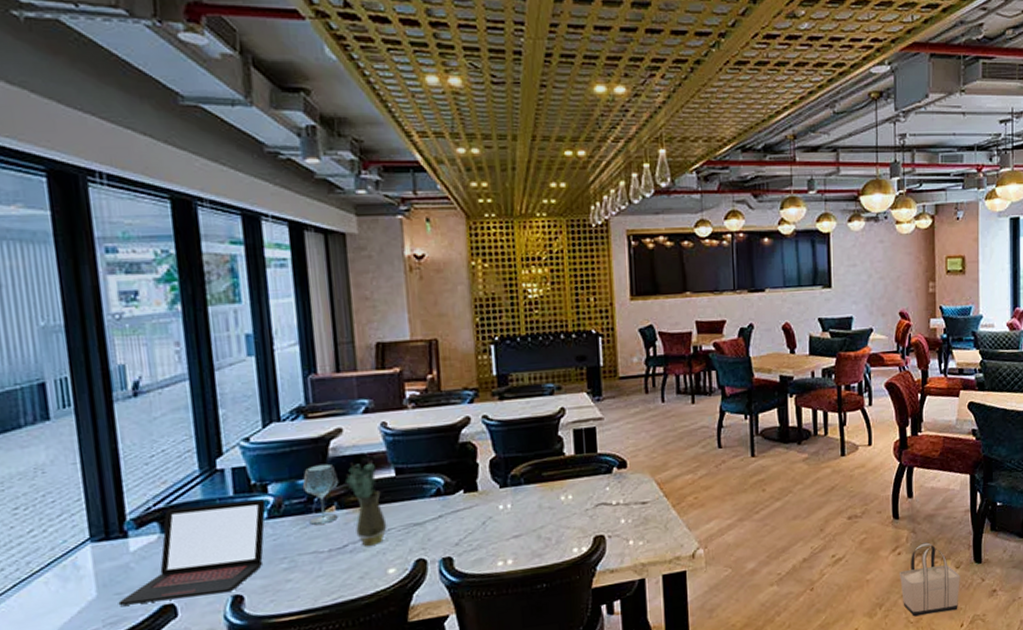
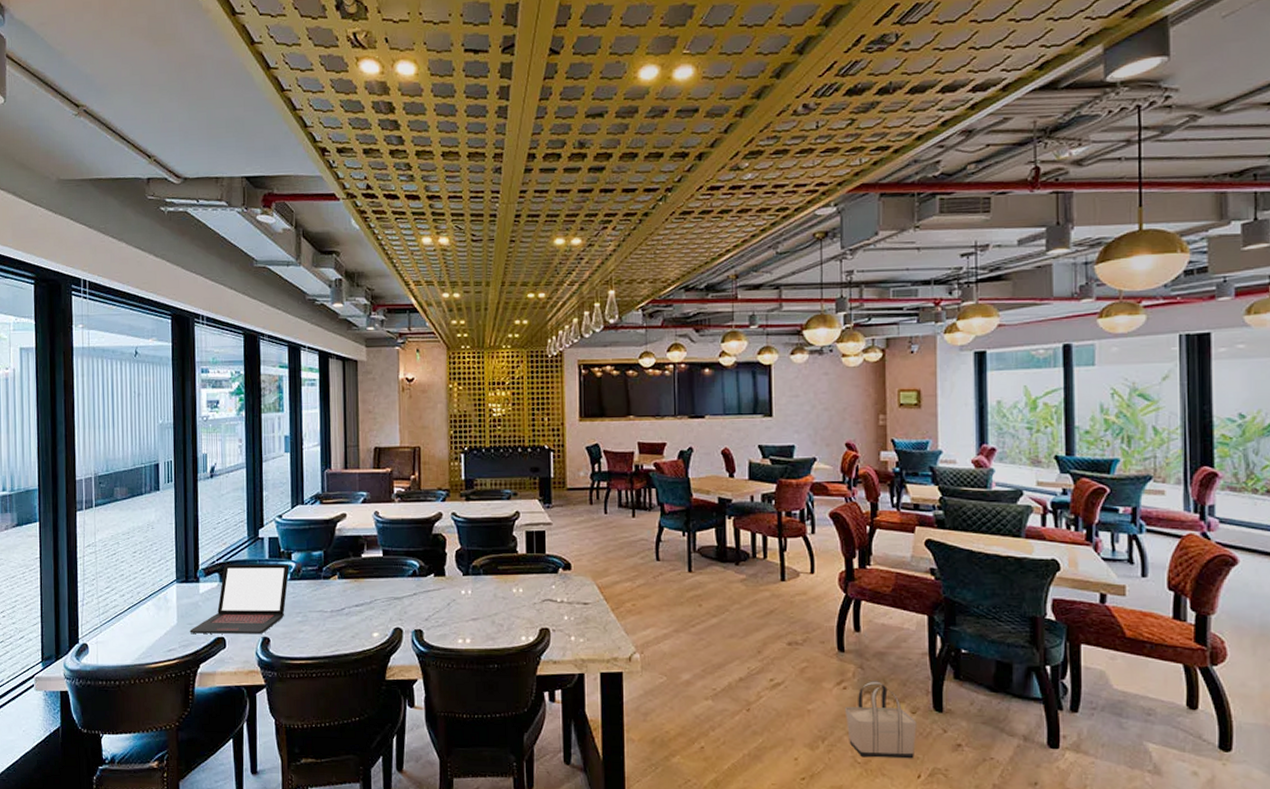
wine glass: present [302,463,338,525] -> none [315,541,341,589]
vase: present [344,461,387,546] -> none [345,542,374,611]

